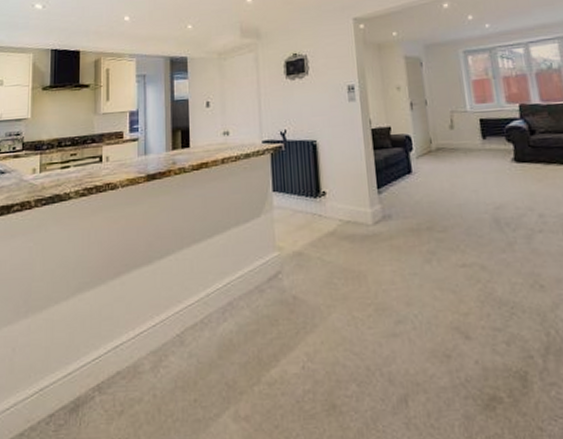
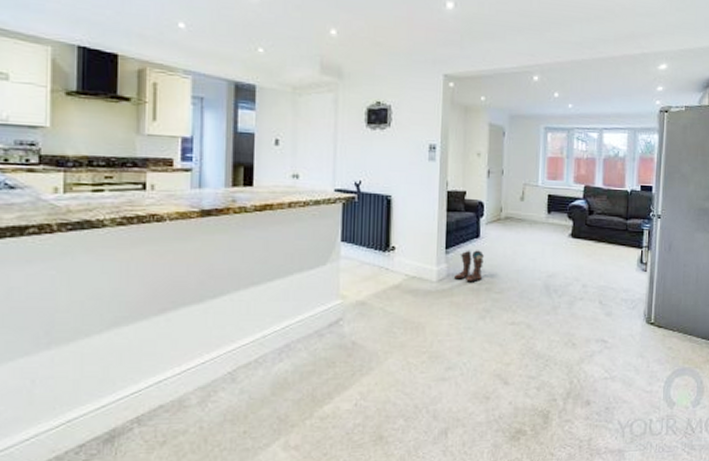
boots: none [391,186,421,222] -> present [454,250,484,281]

